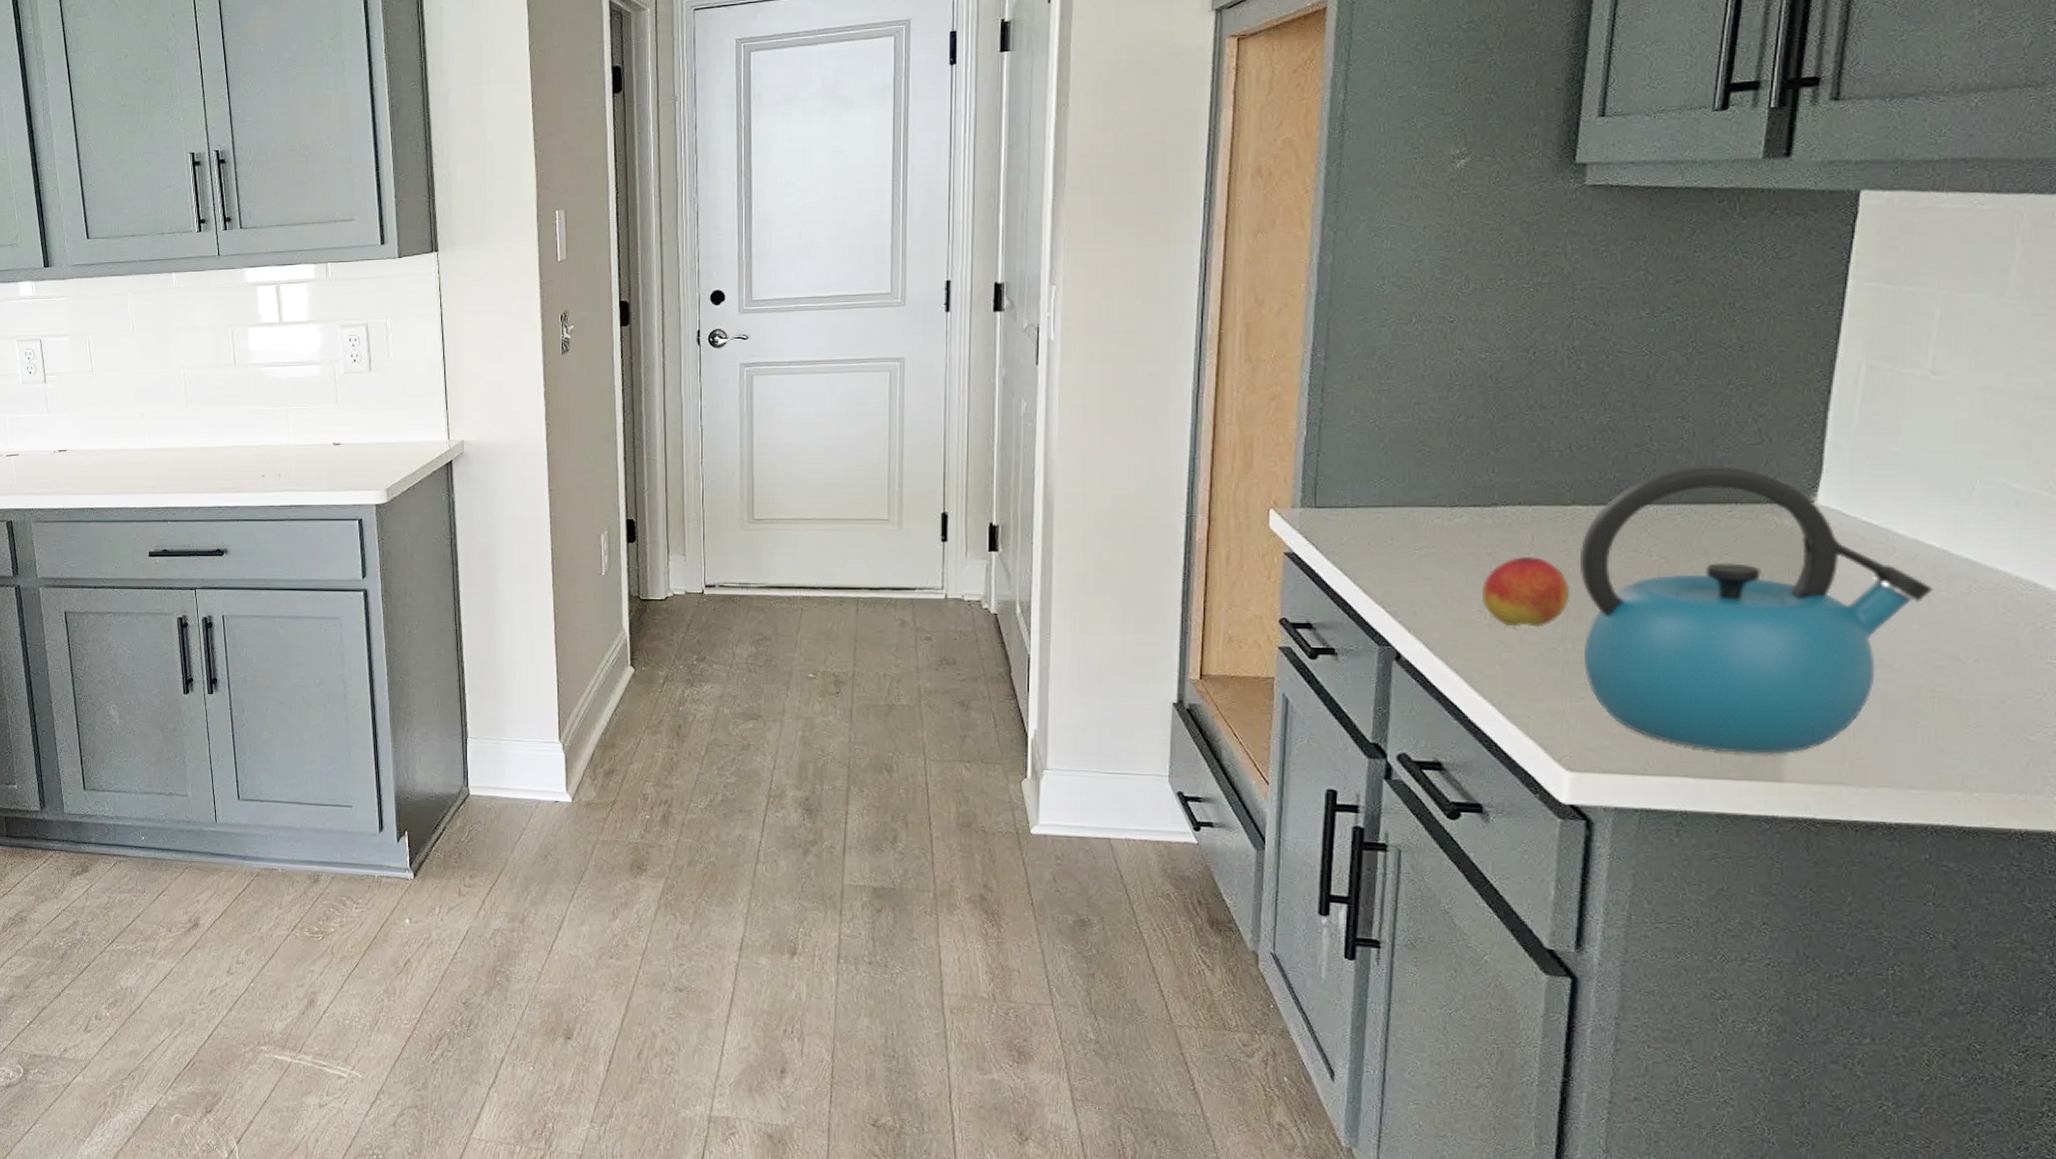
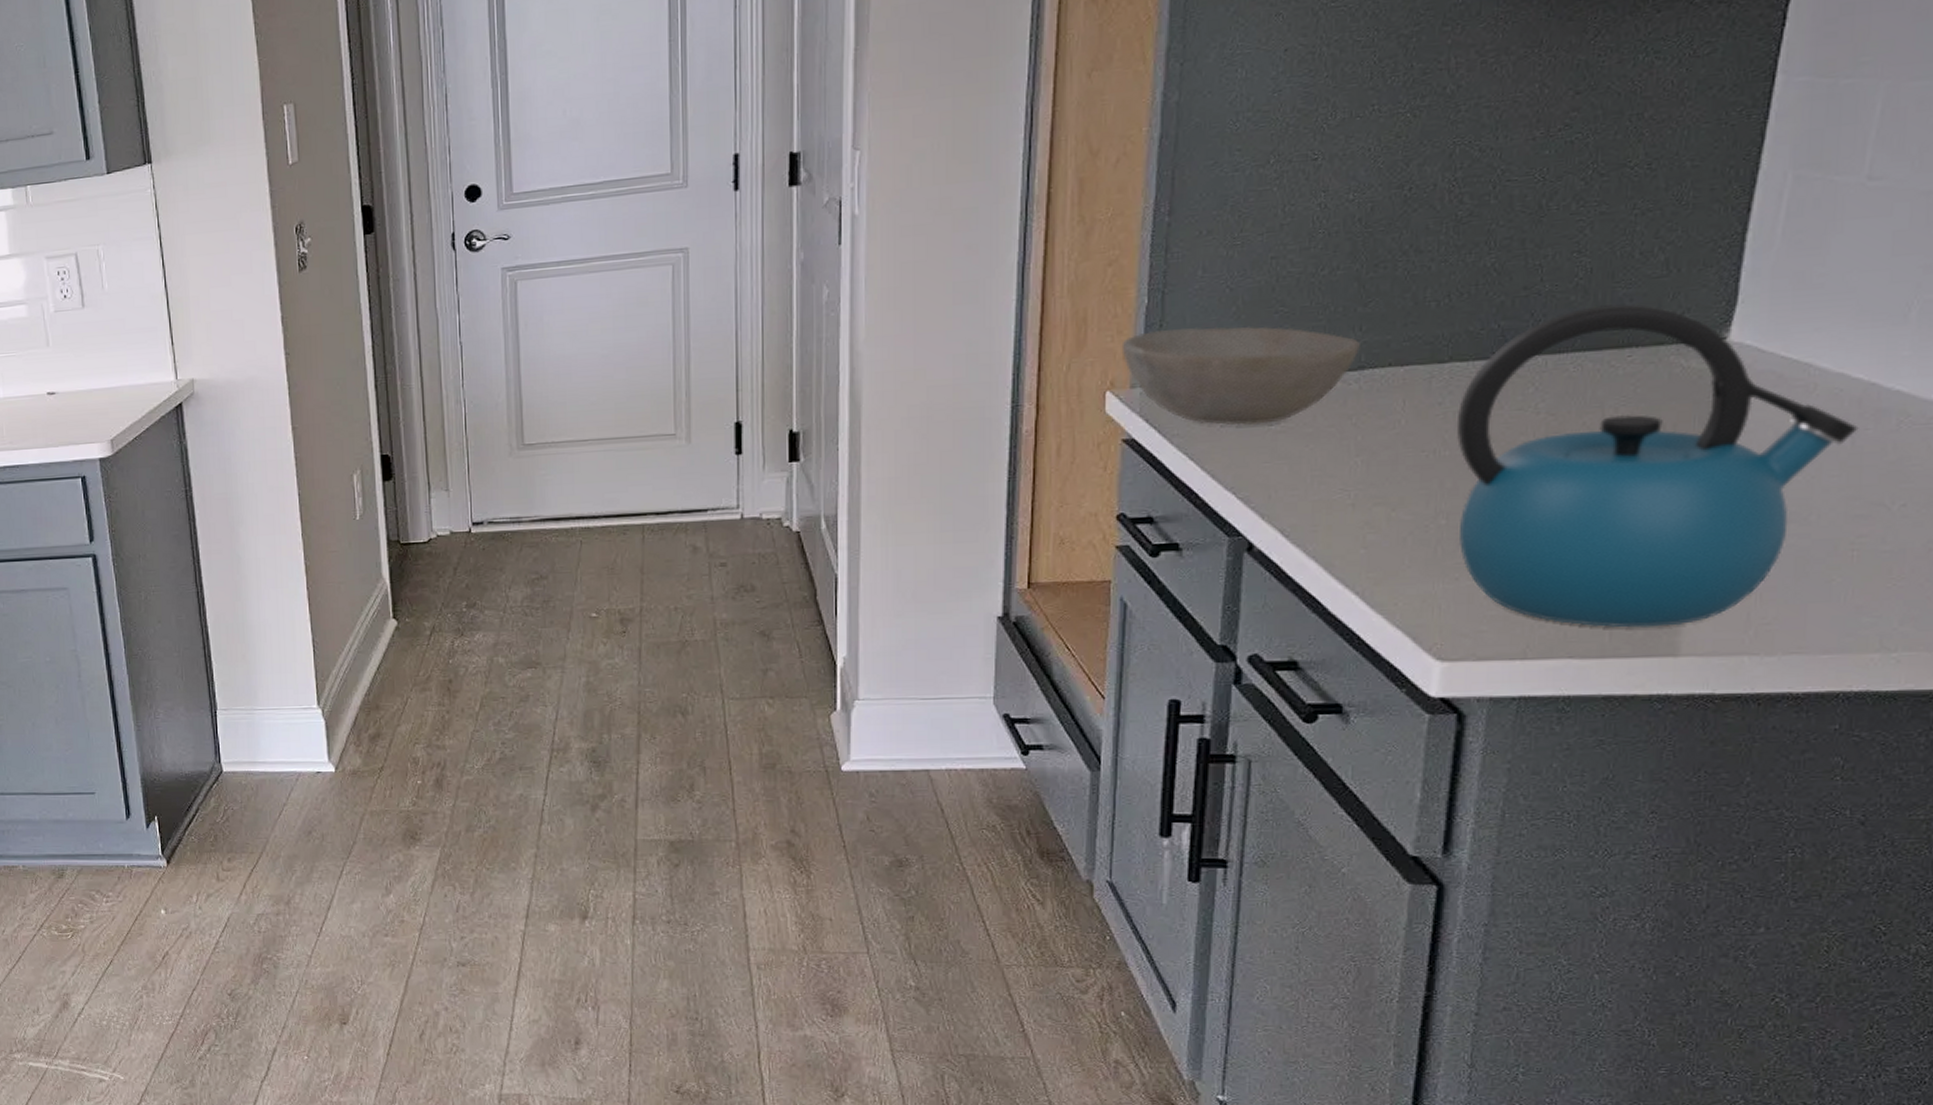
bowl: none [1283,459,1493,549] -> present [1121,326,1360,426]
peach: present [1481,556,1570,628] -> none [1344,423,1446,504]

